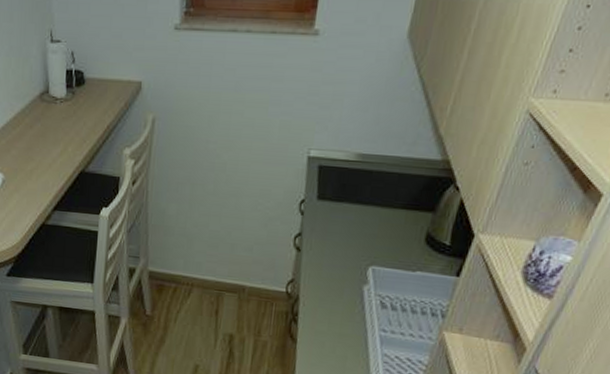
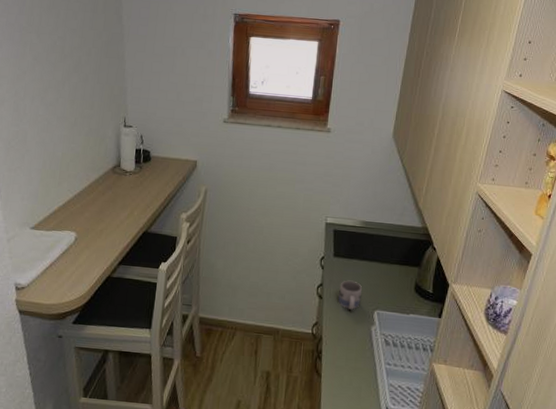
mug: none [321,228,354,265] -> present [338,280,363,310]

